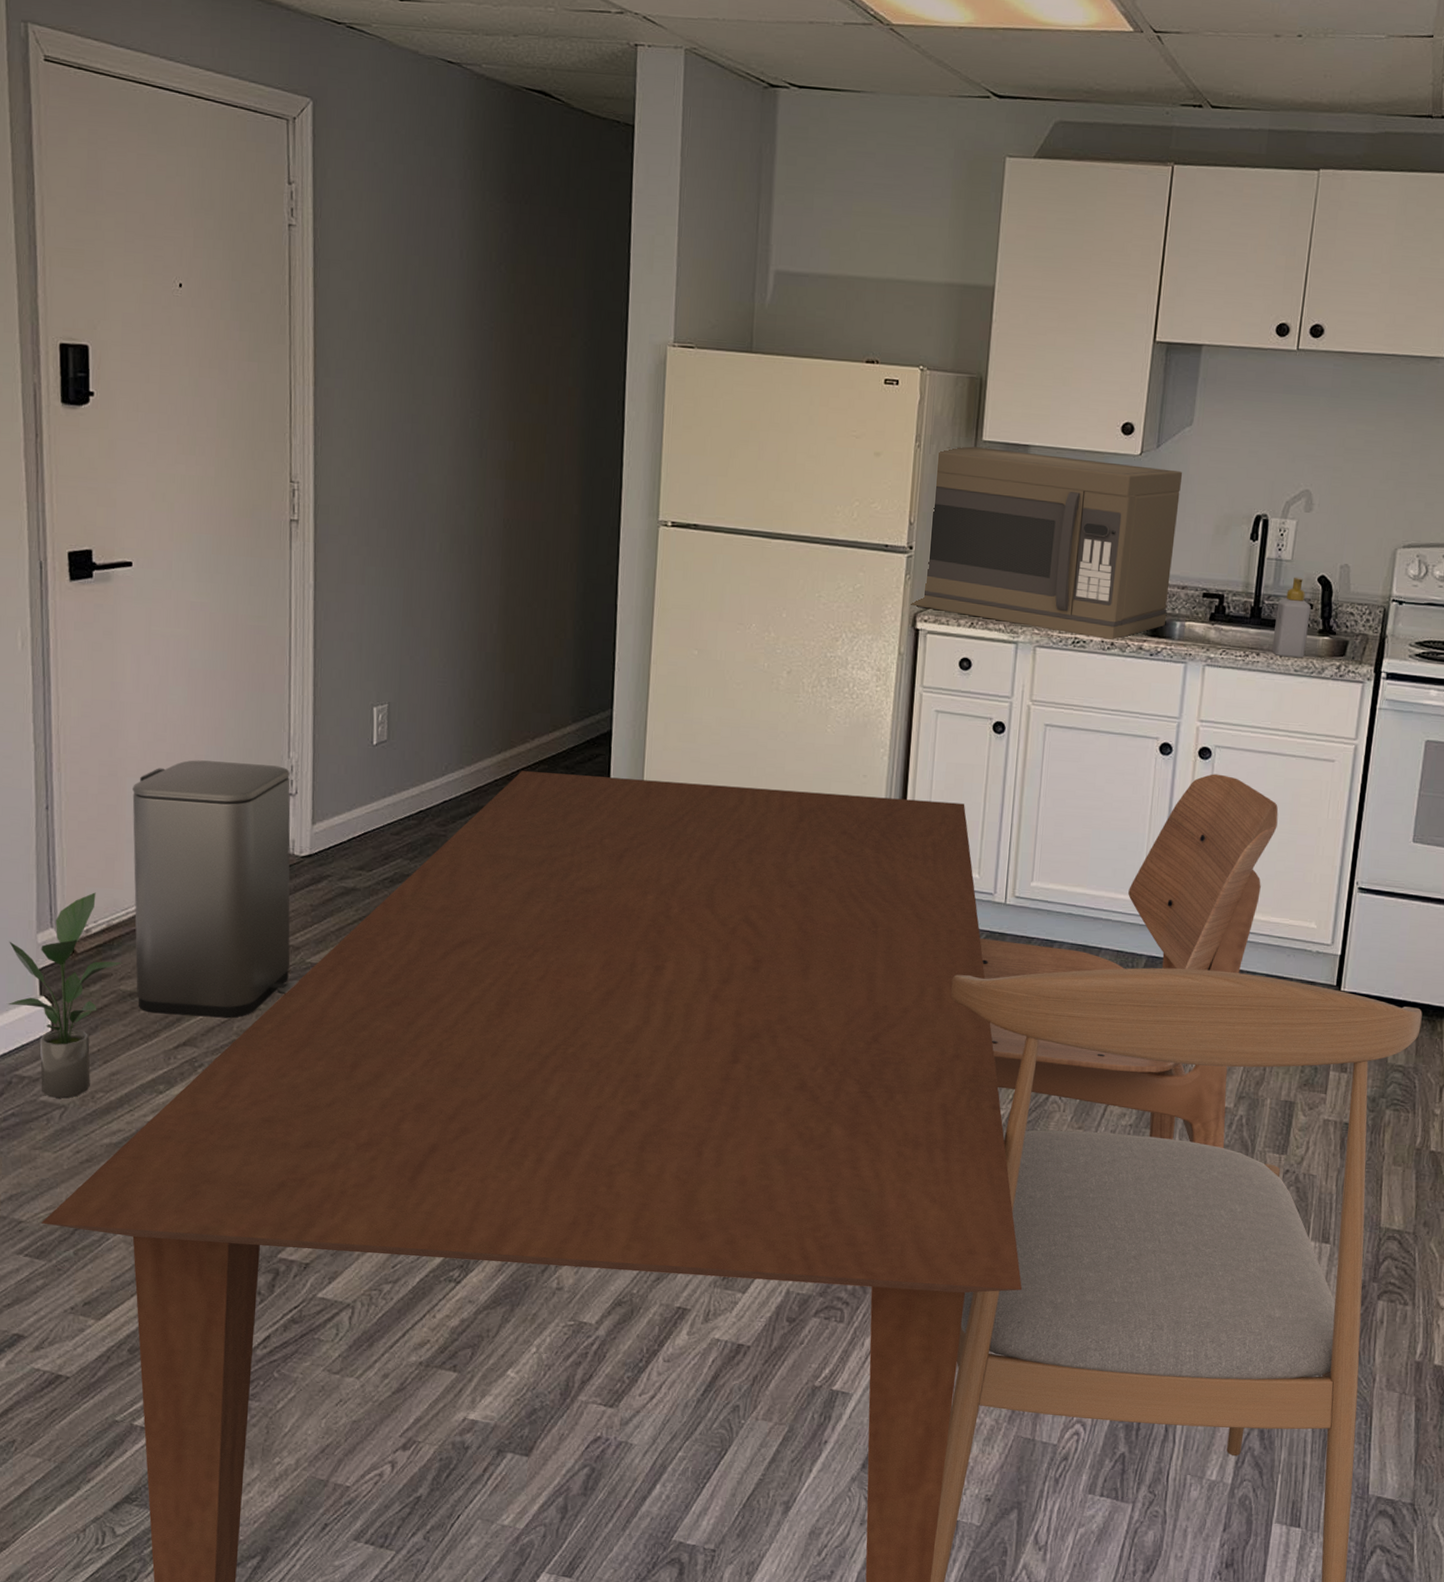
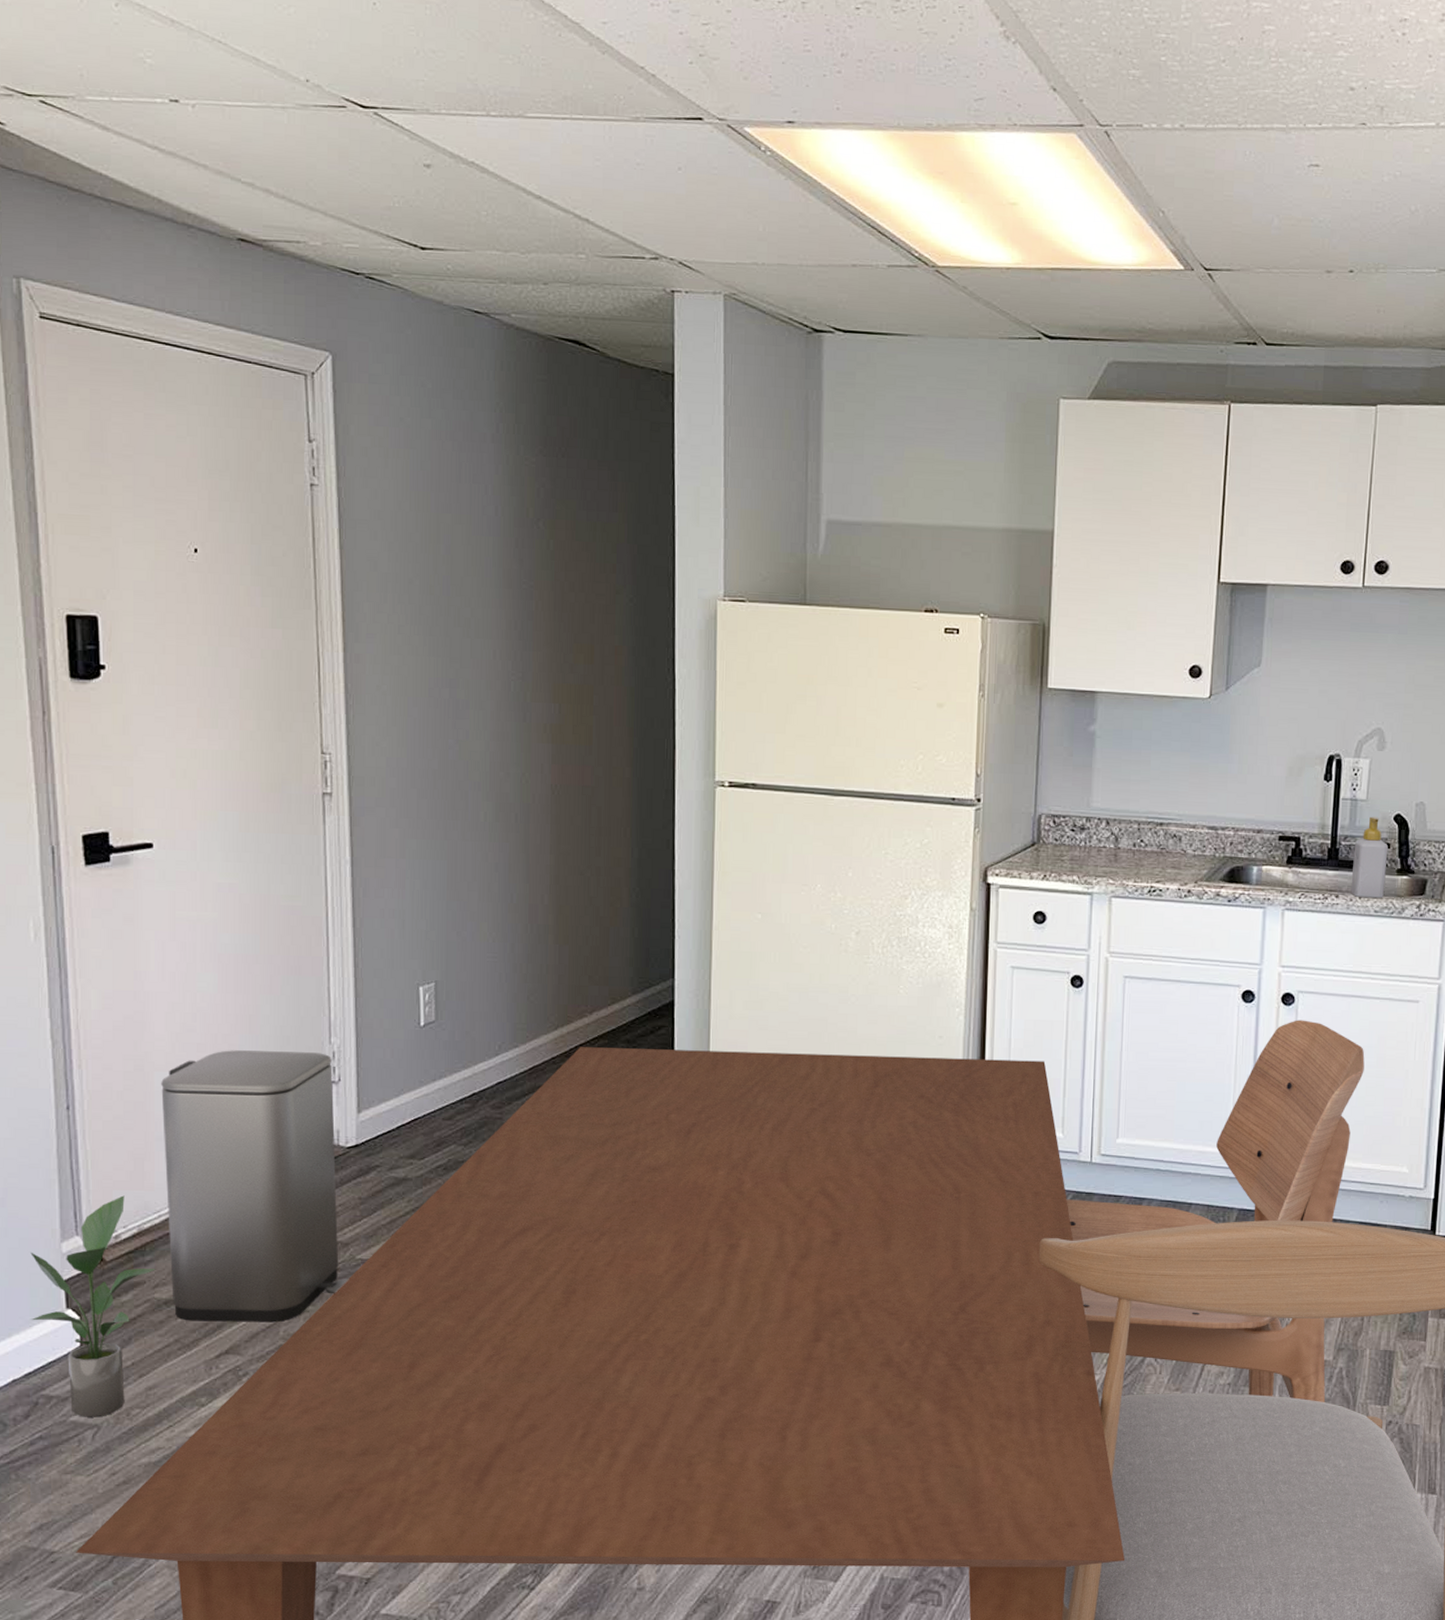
microwave: present [911,446,1183,641] -> none [981,694,1253,888]

